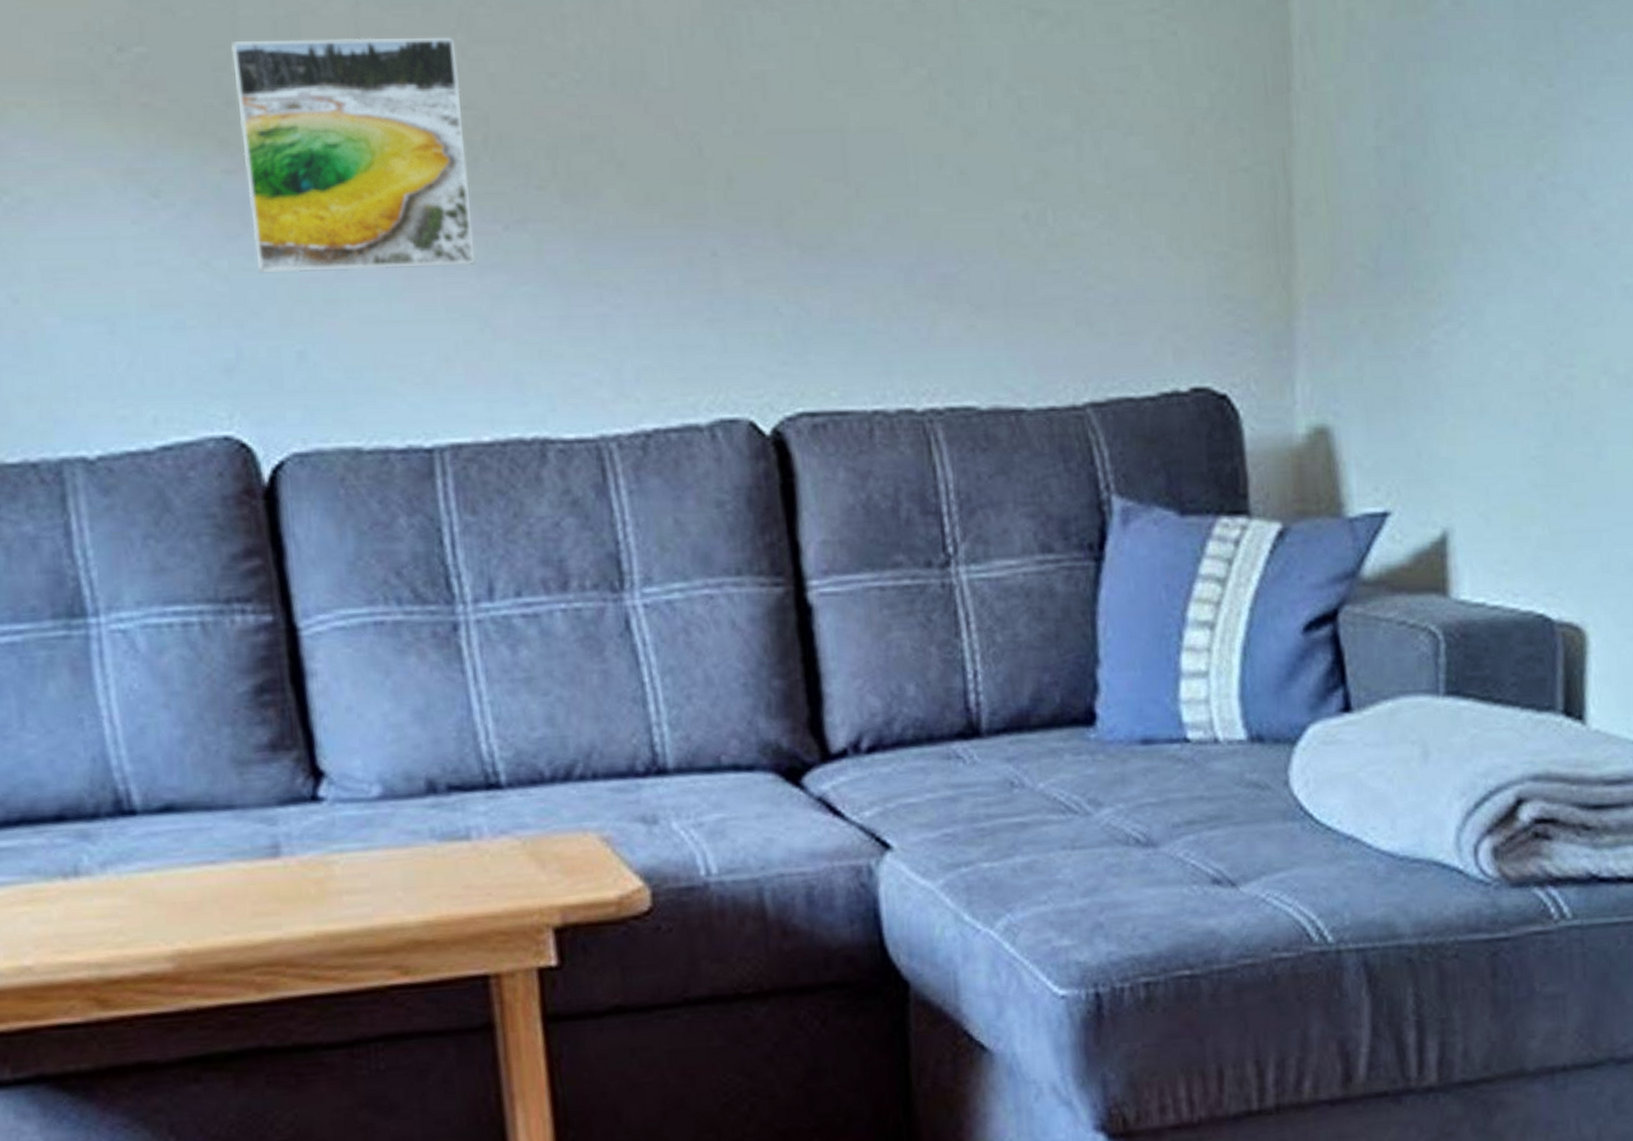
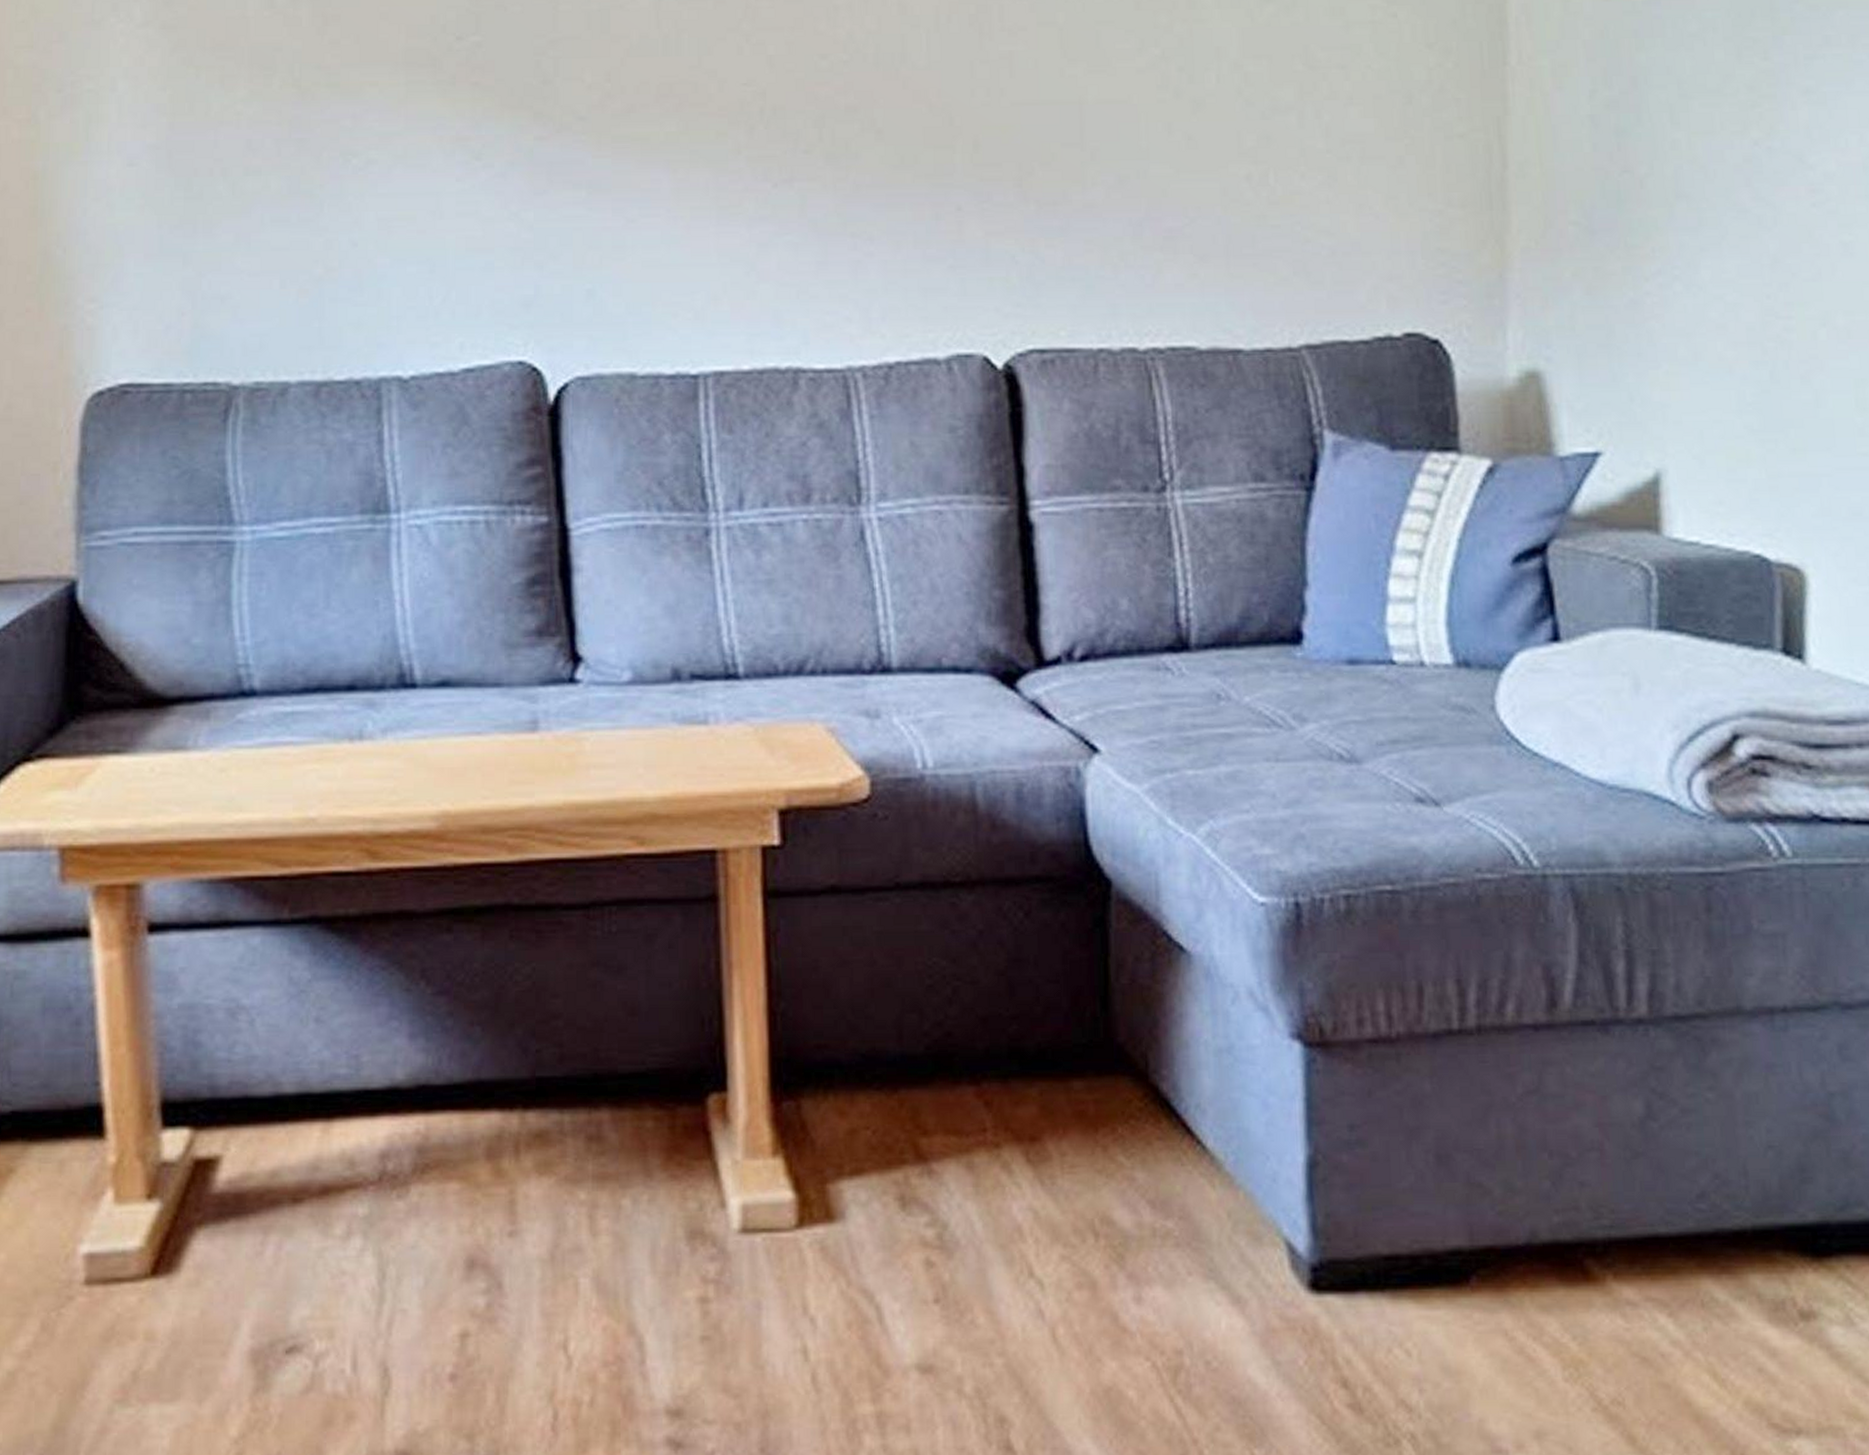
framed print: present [231,37,476,273] -> none [551,25,746,223]

